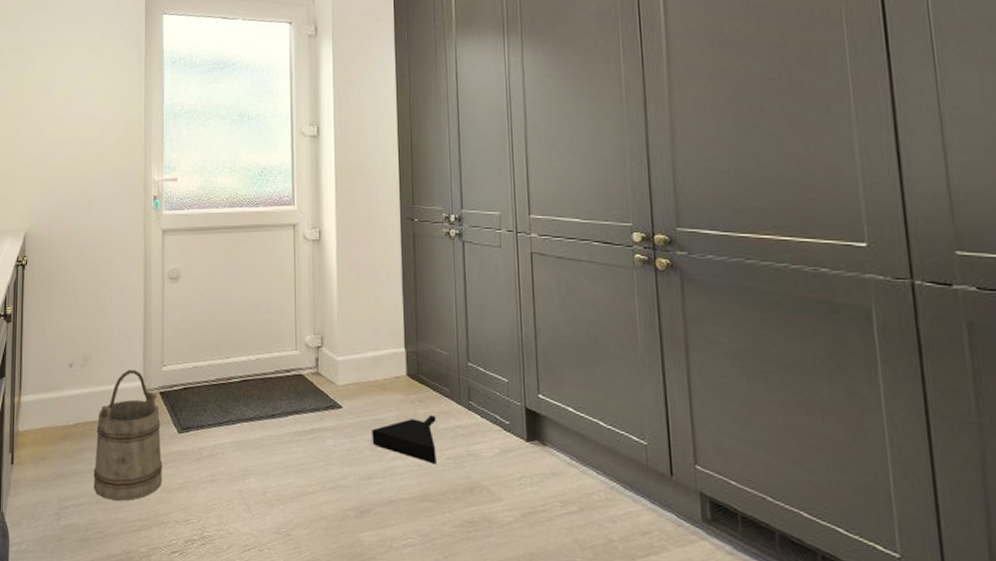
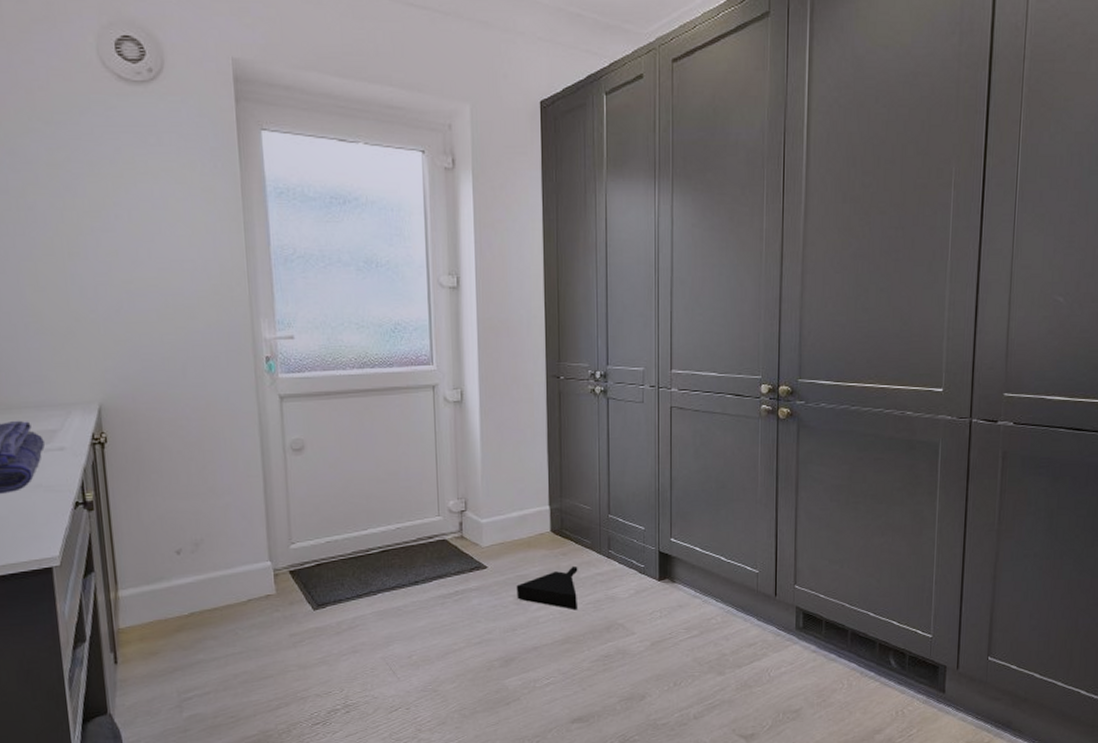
bucket: present [93,370,163,501] -> none [217,551,299,685]

